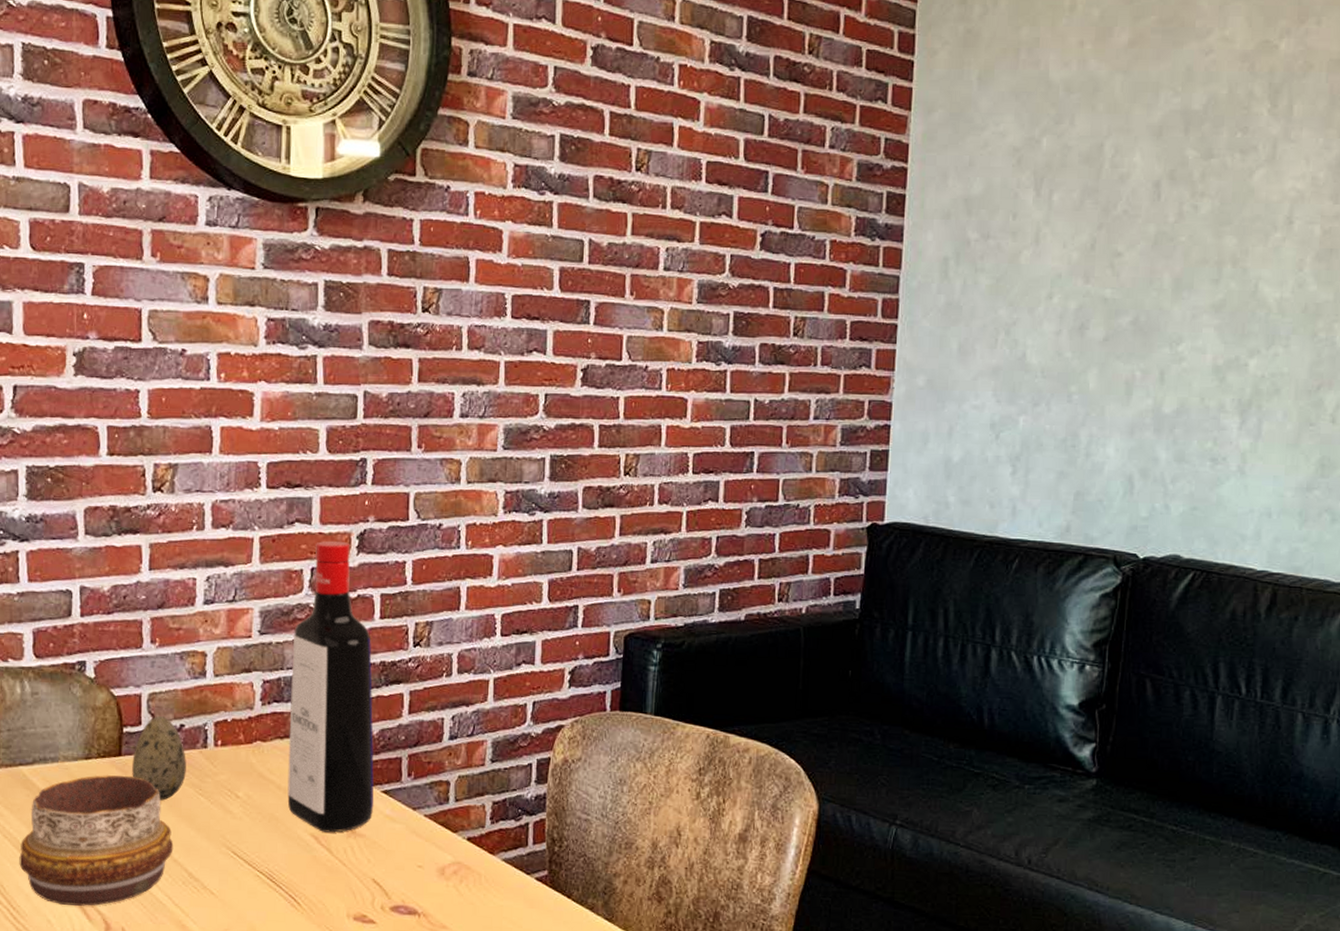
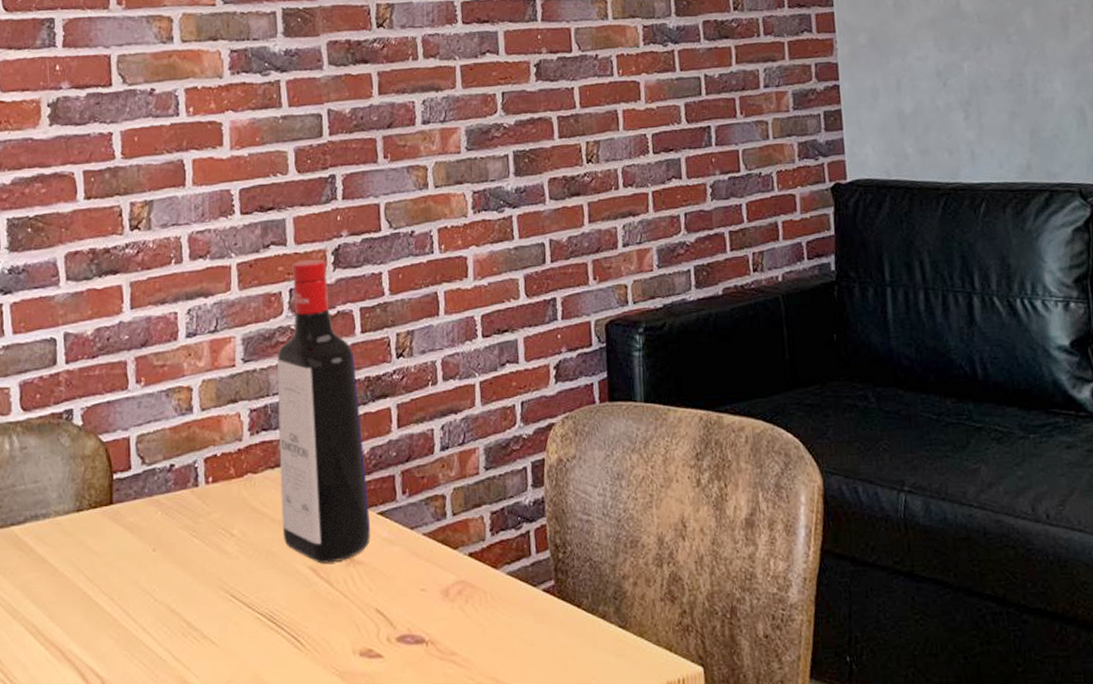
decorative bowl: present [19,775,174,906] -> none [14,525,171,672]
decorative egg: present [132,716,186,801] -> none [124,458,179,547]

